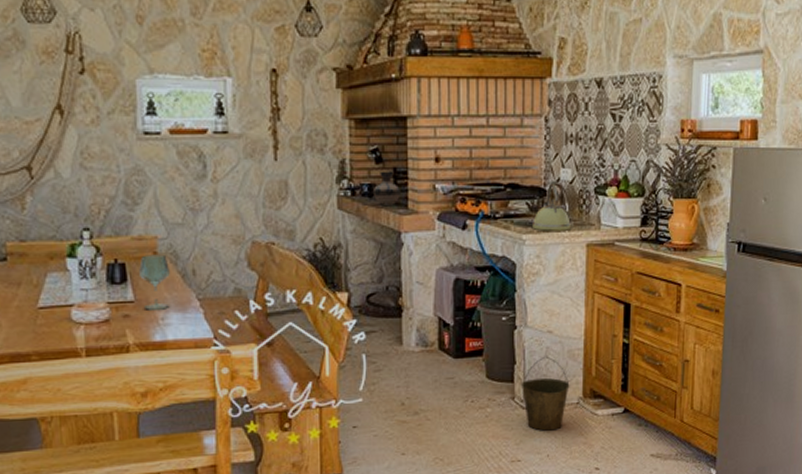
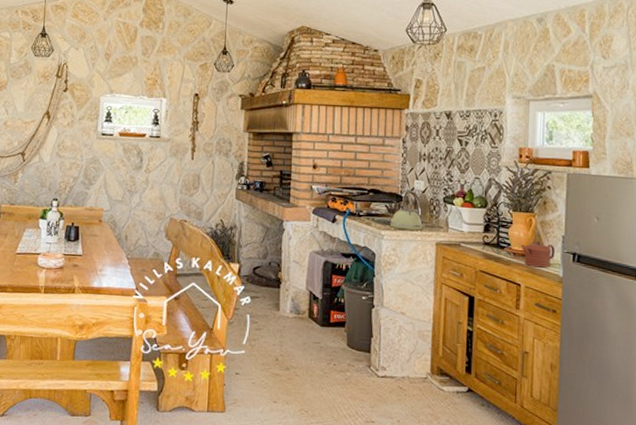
wine glass: present [139,254,170,310] -> none [88,221,109,264]
ceramic jug: present [372,171,400,207] -> none [263,172,285,200]
bucket: present [520,356,570,431] -> none [376,333,419,399]
teapot: none [682,230,719,263] -> present [521,240,555,268]

